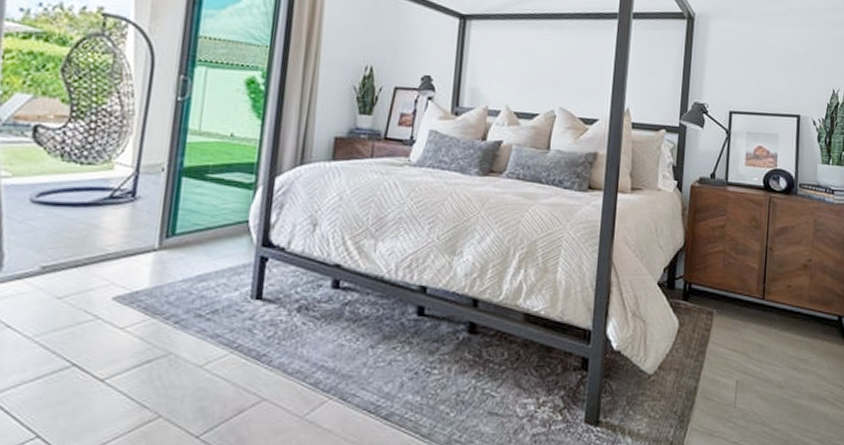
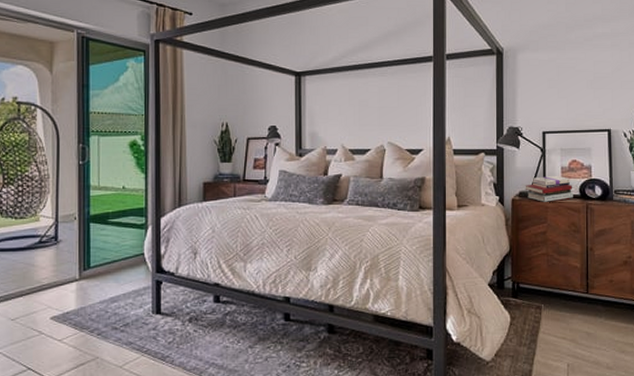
books: none [706,161,757,192] -> present [525,175,573,202]

